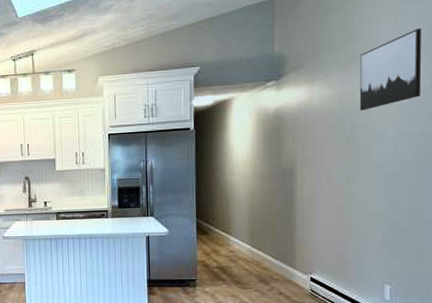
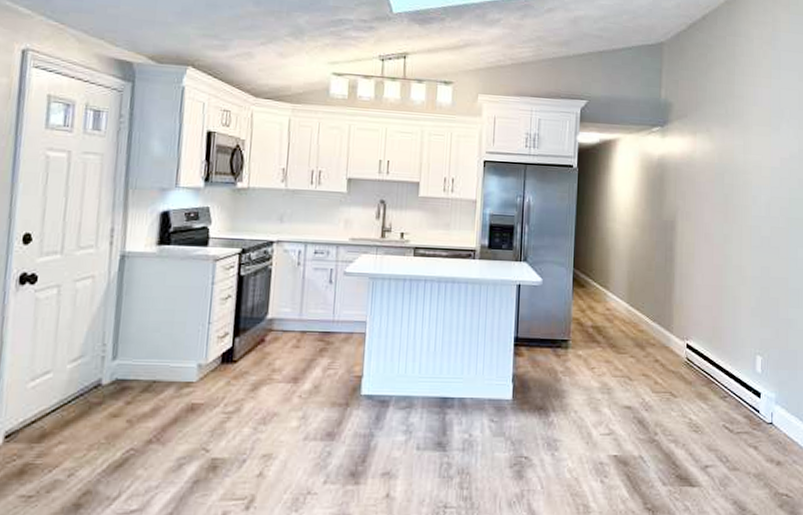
wall art: present [359,27,422,111] -> none [737,95,792,170]

